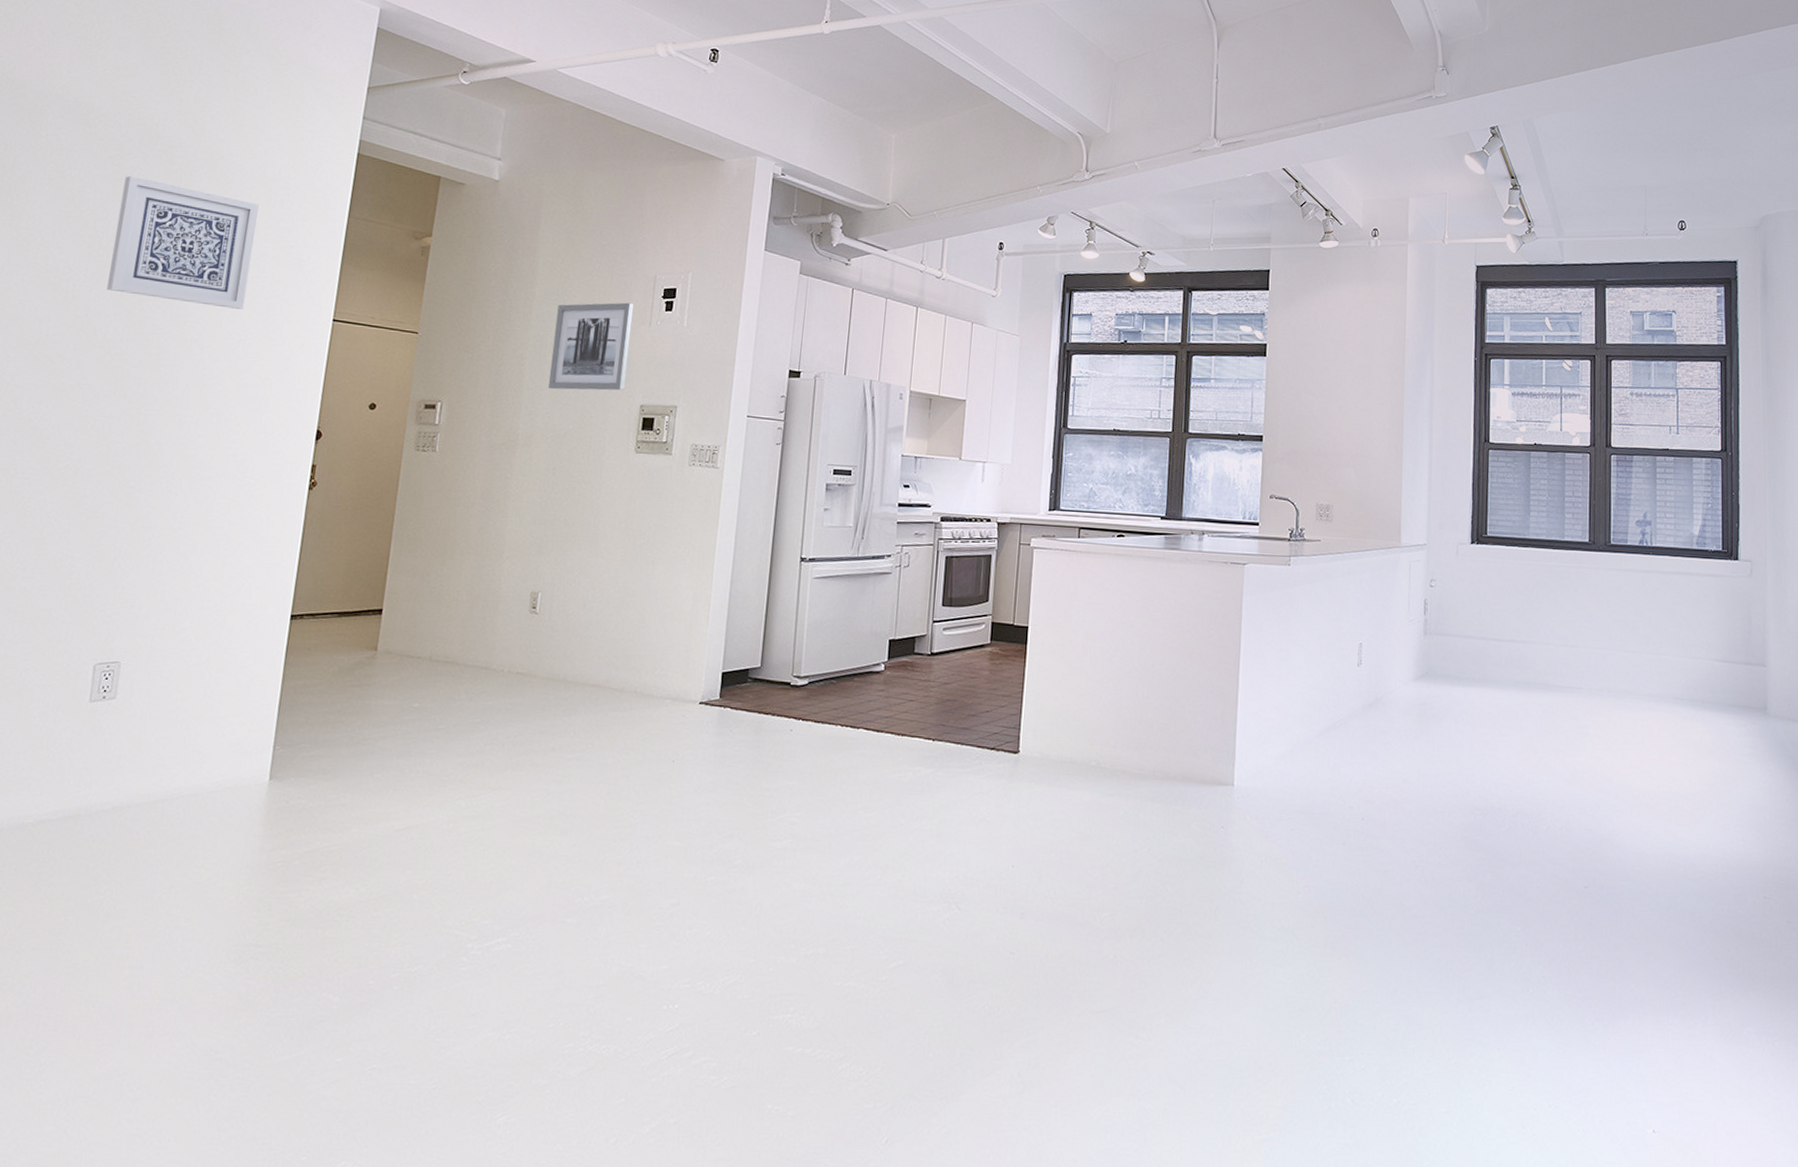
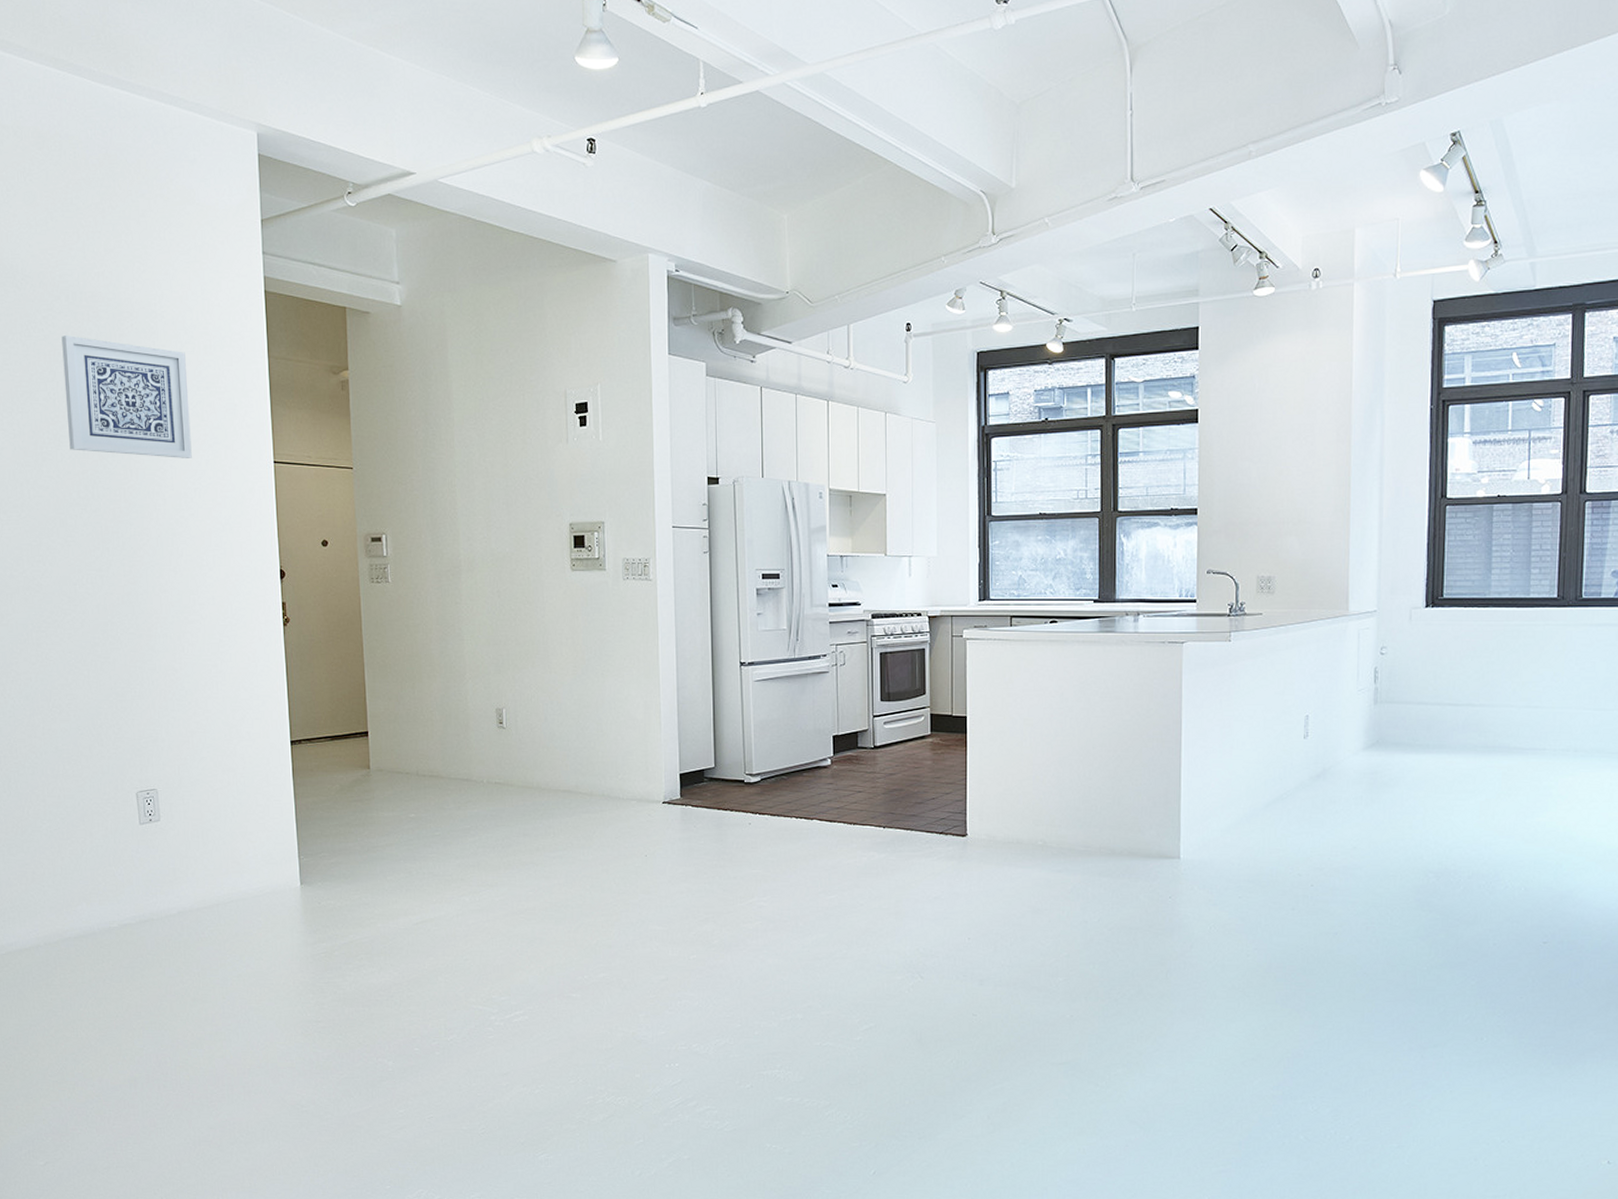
wall art: present [548,302,633,391] -> none [477,421,552,514]

